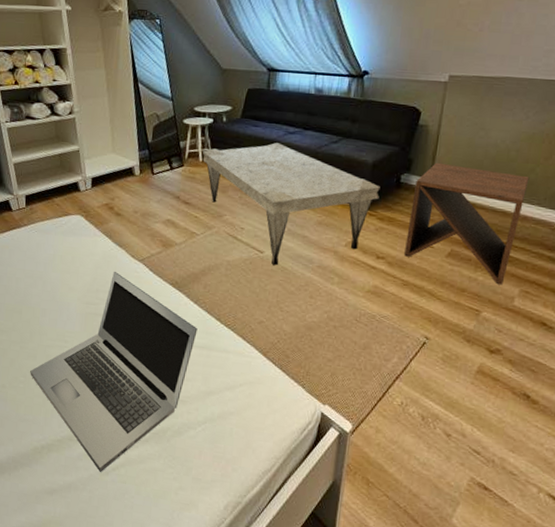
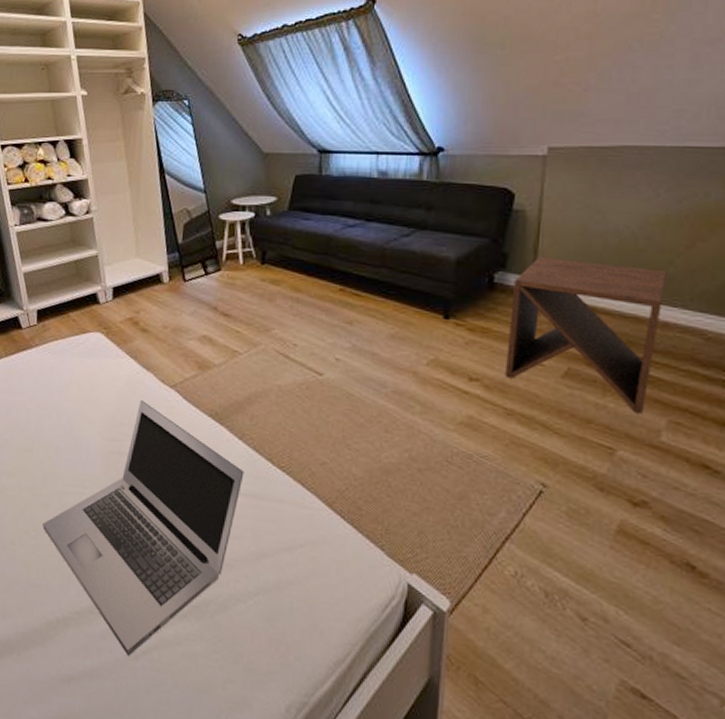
coffee table: present [202,143,380,266] -> none [243,238,468,391]

